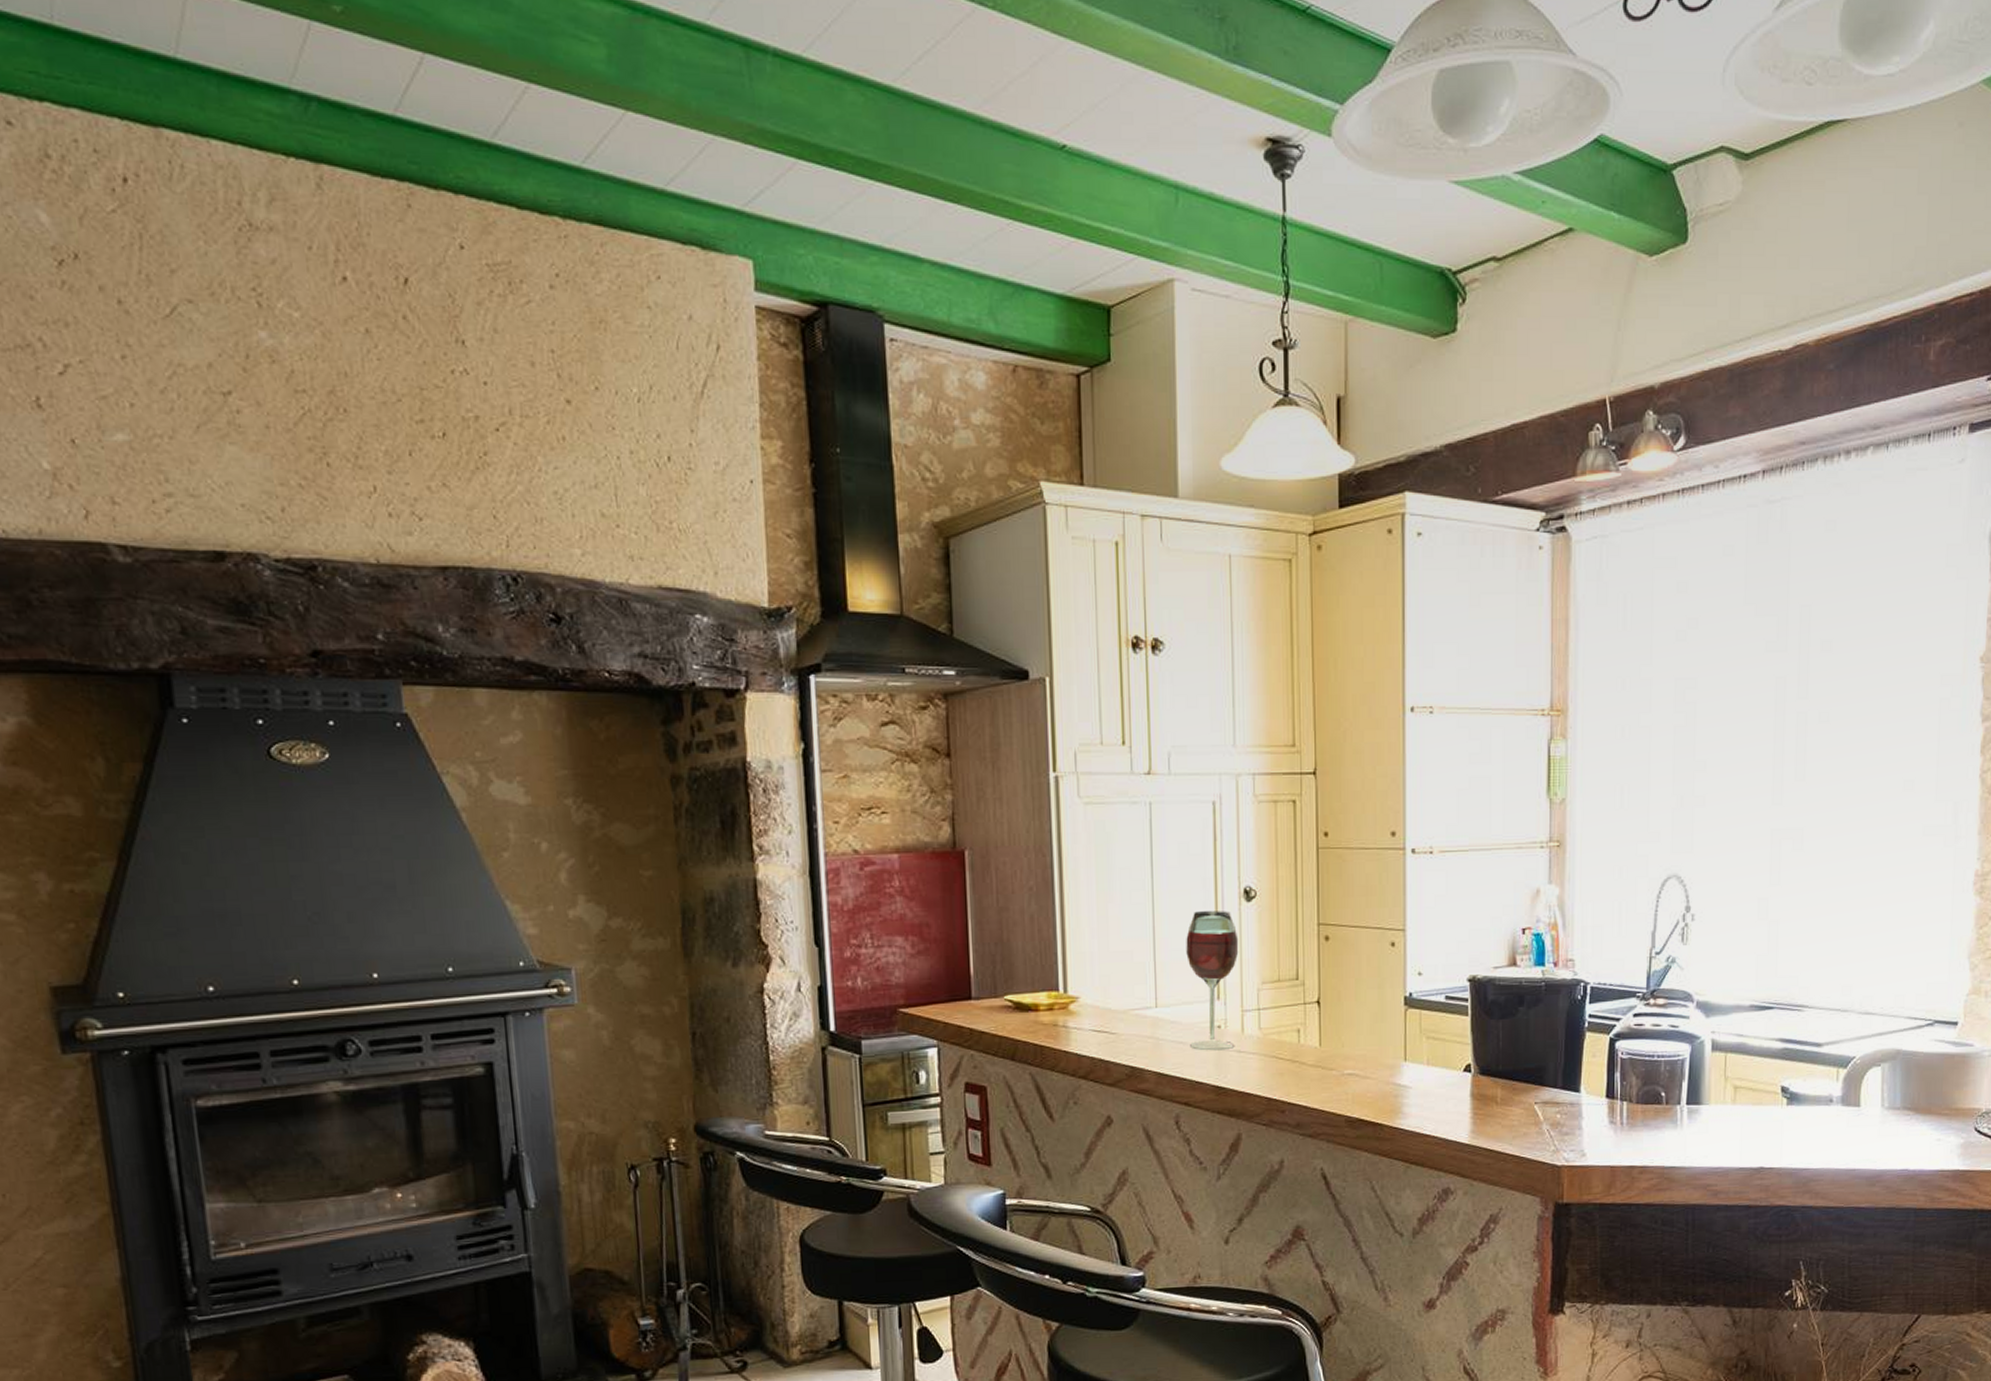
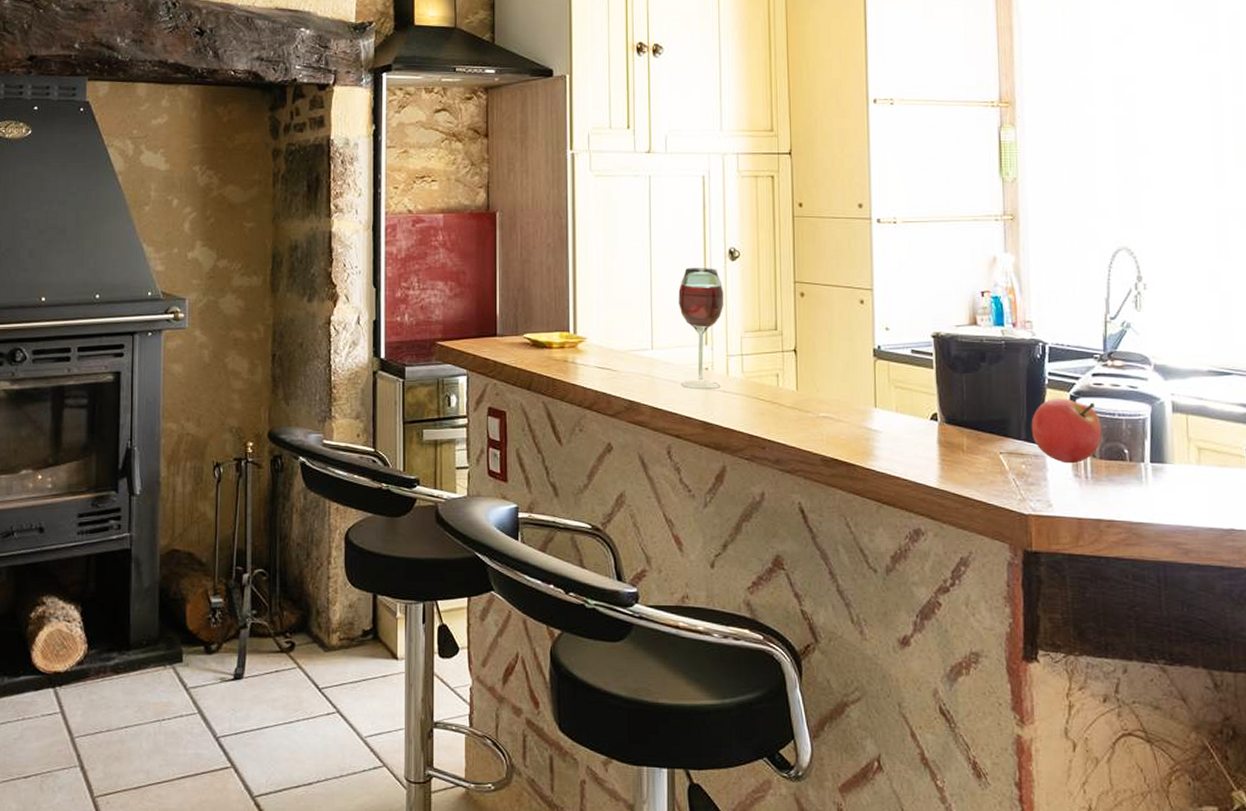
fruit: none [1568,1041,1641,1111] -> present [1031,398,1103,464]

